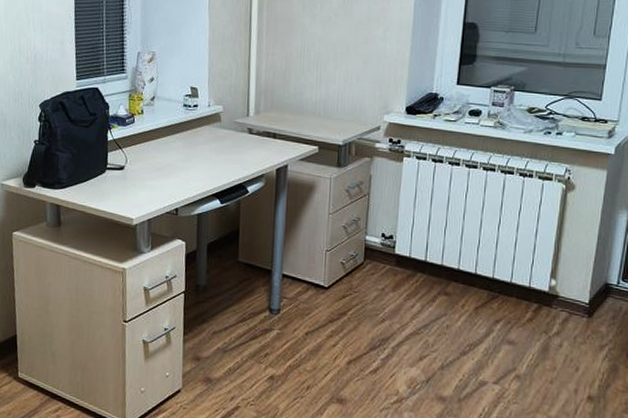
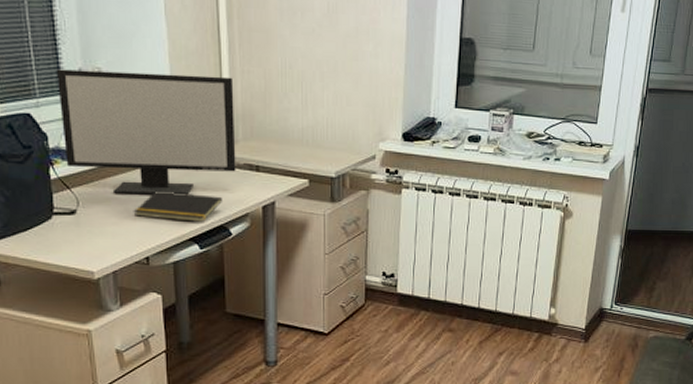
computer monitor: none [120,53,260,157] -> present [56,69,236,195]
notepad: none [169,152,244,180] -> present [133,190,223,222]

